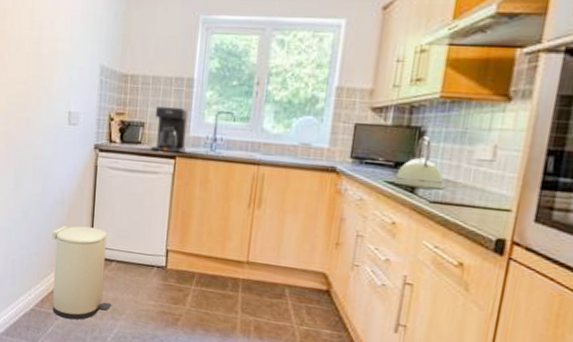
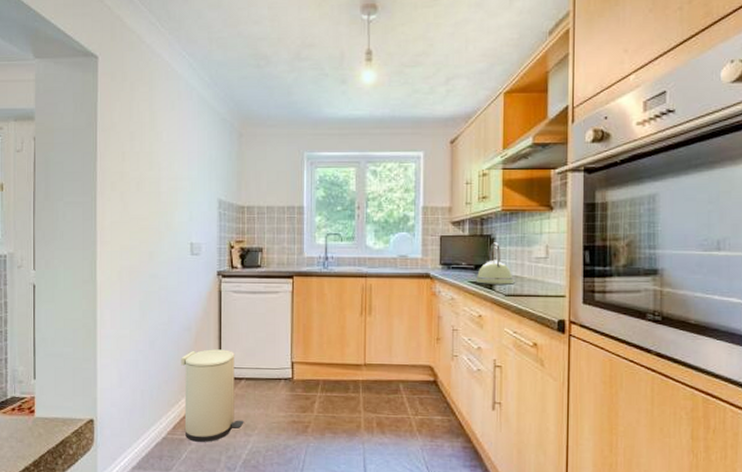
coffee maker: present [150,106,188,154] -> none [270,232,302,274]

